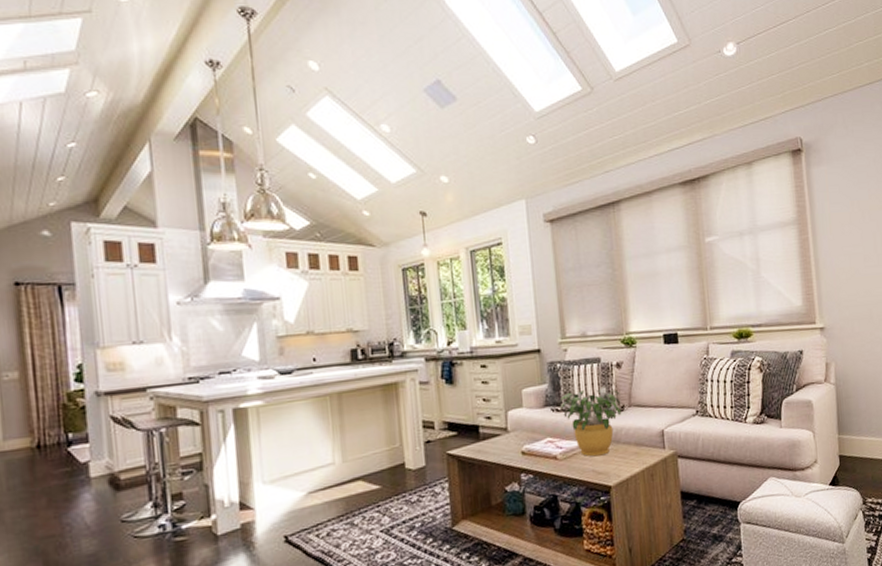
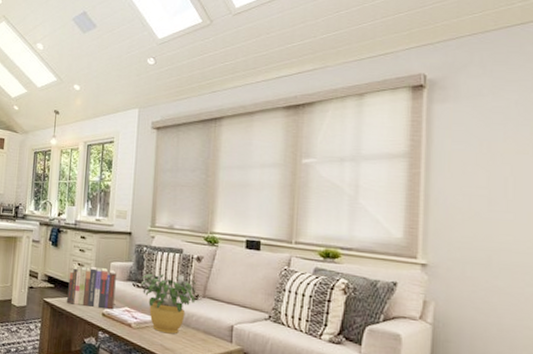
books: none [473,397,534,451] -> present [67,265,116,310]

